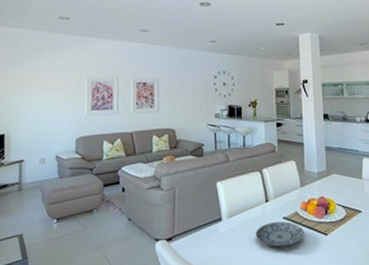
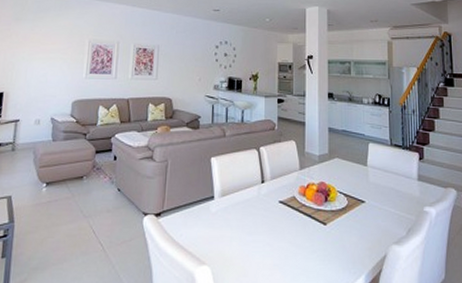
plate: present [255,222,304,247] -> none [248,206,301,233]

